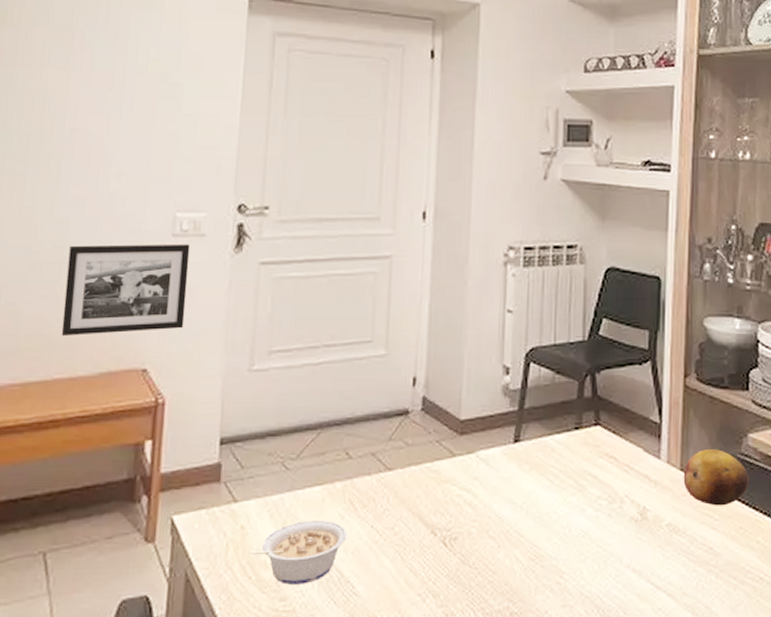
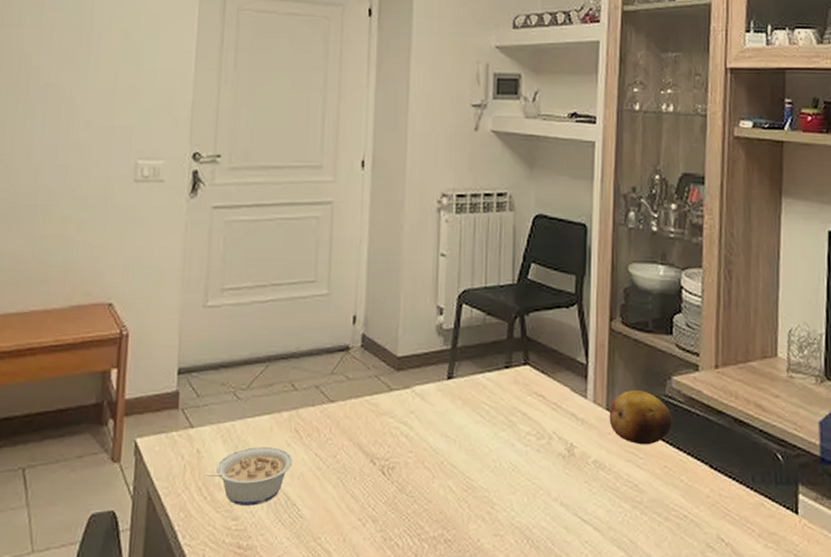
picture frame: present [61,244,190,335] -> none [37,188,151,272]

